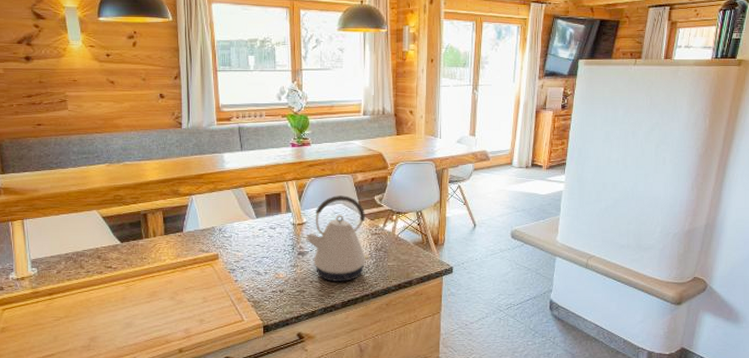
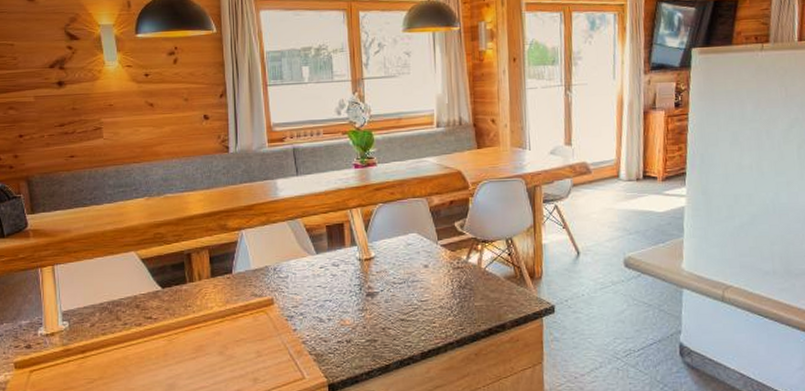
kettle: present [305,195,369,281] -> none [374,223,452,328]

